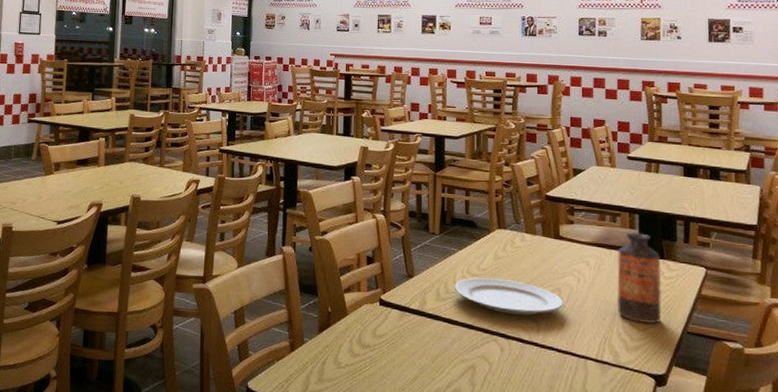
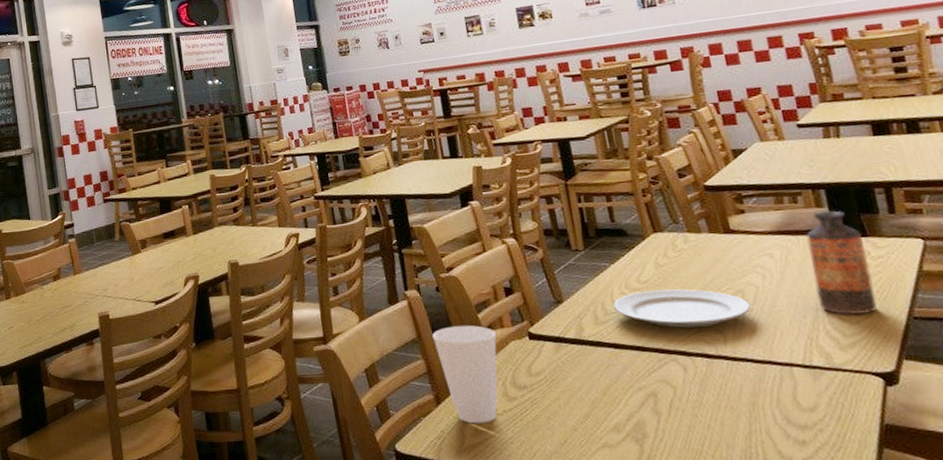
cup: none [297,283,353,374] -> present [431,325,498,424]

